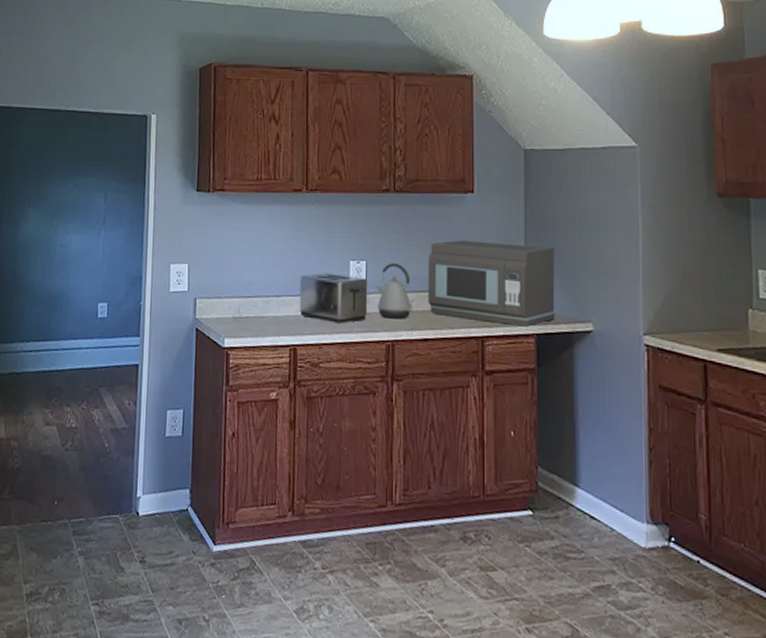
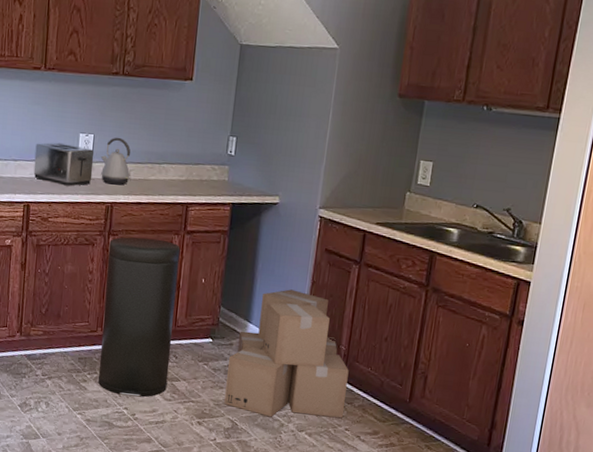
pedal bin: none [392,381,481,596] -> present [98,237,181,398]
microwave: present [428,240,555,327] -> none [144,121,256,197]
cardboard box: none [557,440,718,619] -> present [224,289,349,418]

